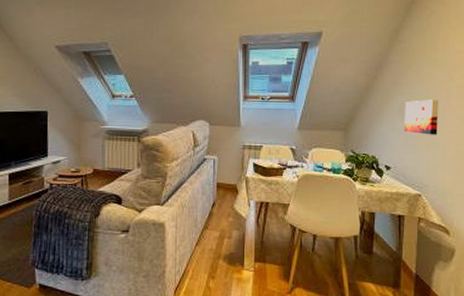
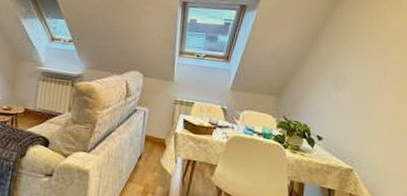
wall art: present [404,100,439,135] -> none [338,72,374,110]

